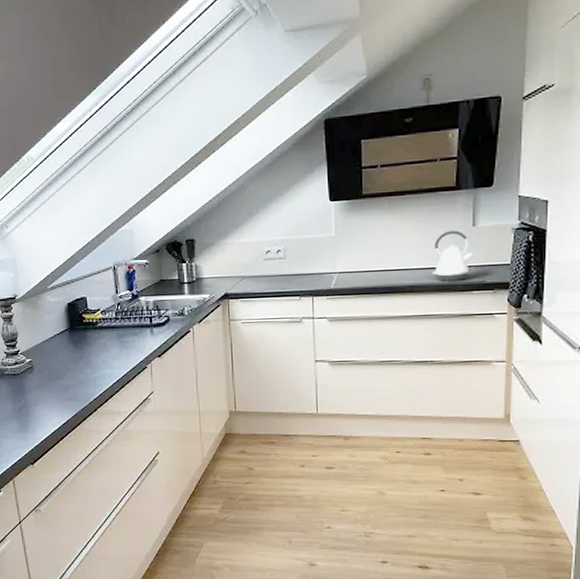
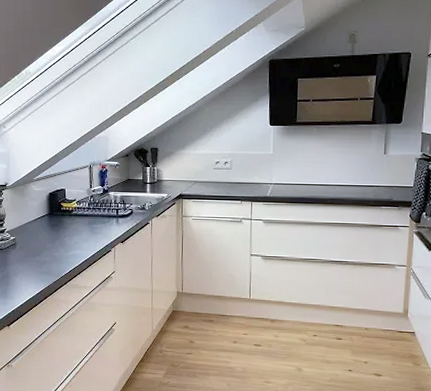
kettle: present [433,230,474,281] -> none [350,156,384,197]

